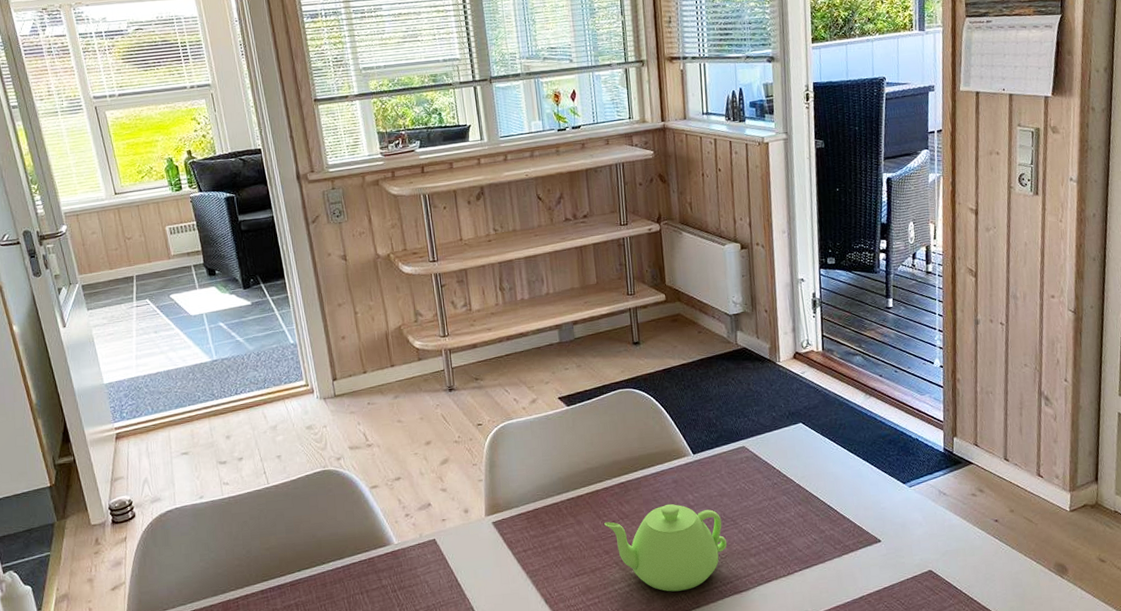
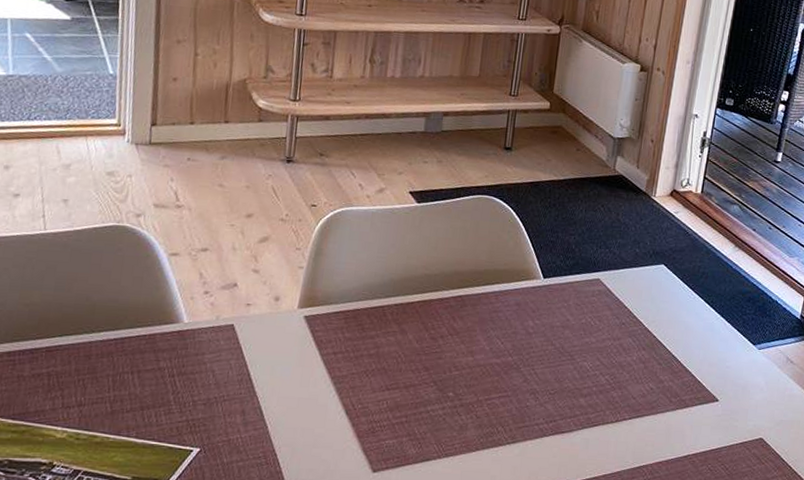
teapot: present [604,504,728,592] -> none [430,328,560,423]

